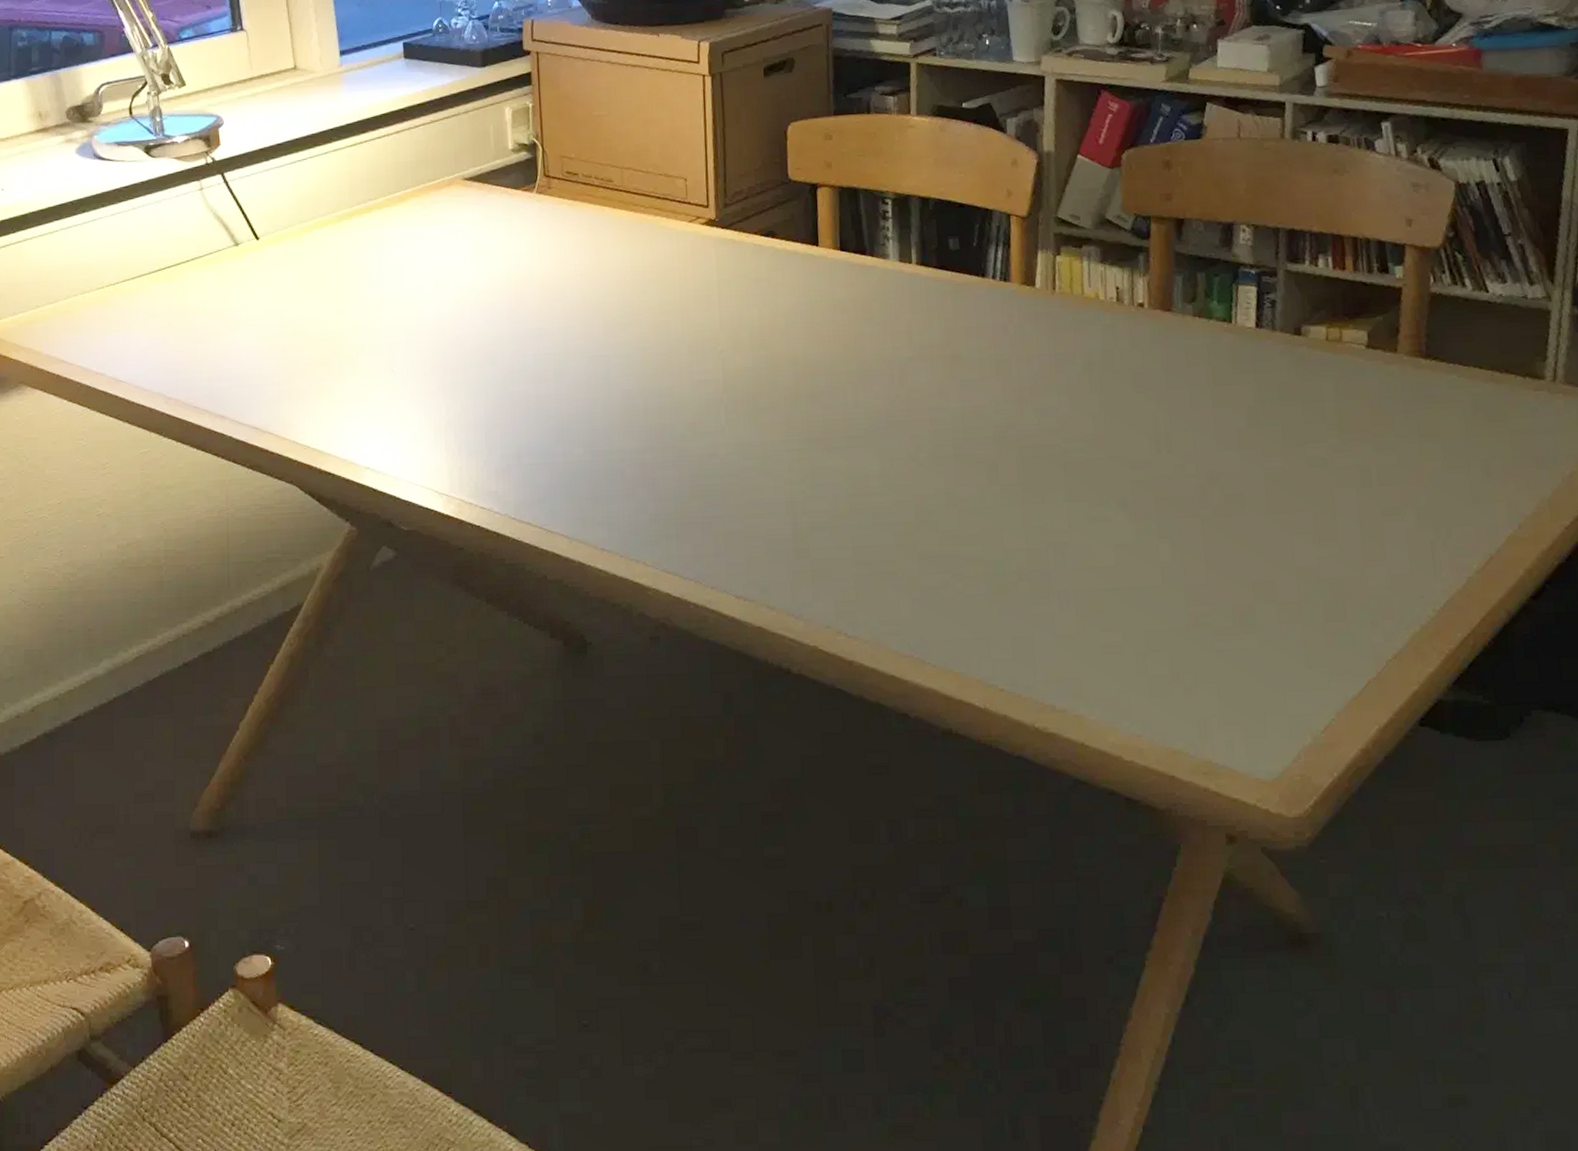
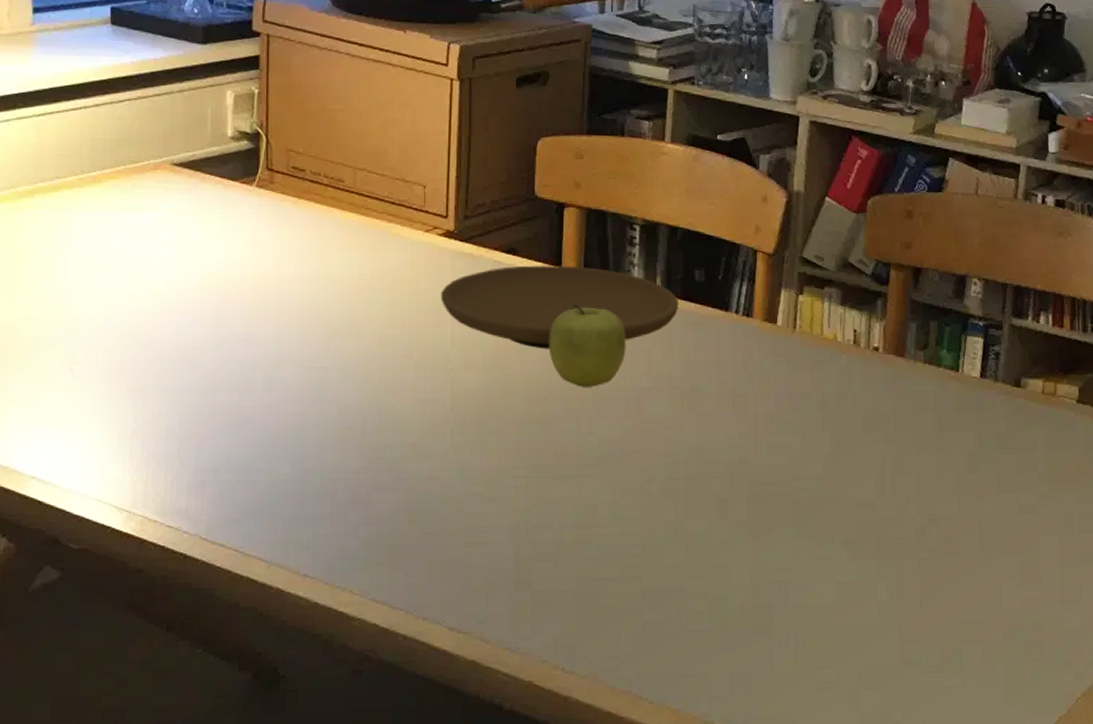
plate: none [707,244,935,326] -> present [441,265,678,349]
fruit: none [811,279,886,361] -> present [548,303,626,387]

